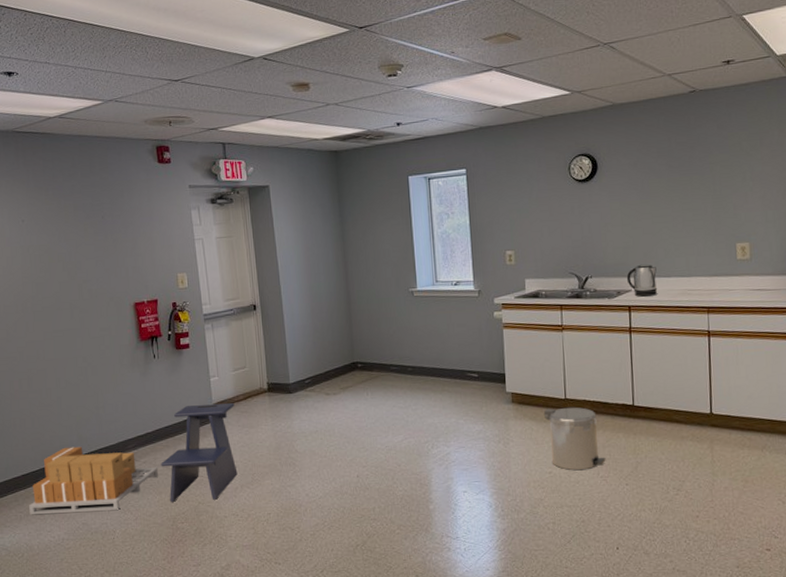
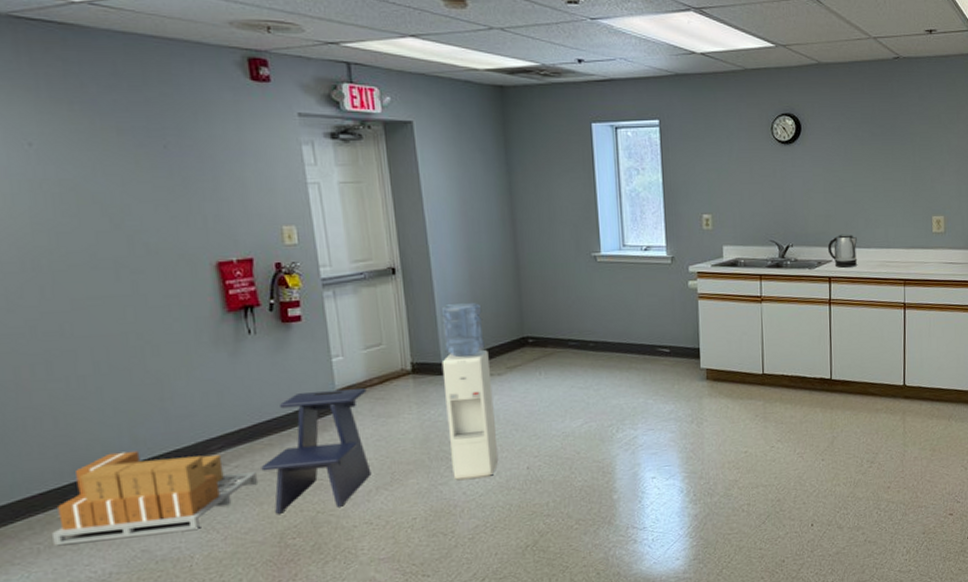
water cooler: none [289,332,334,483] -> present [441,302,499,480]
trash can: present [543,407,606,471] -> none [740,382,803,449]

